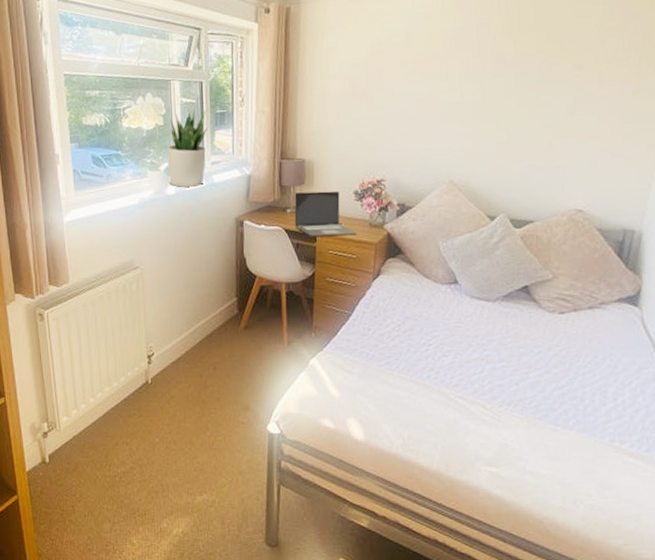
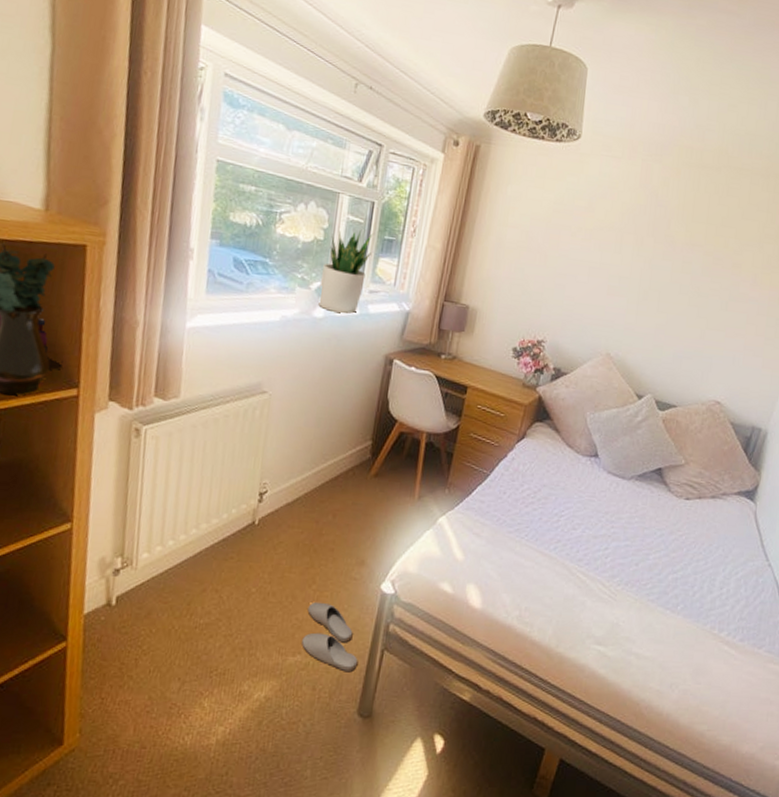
slippers: none [206,446,258,507] -> present [302,601,358,673]
laptop: present [294,191,358,238] -> none [447,339,510,393]

